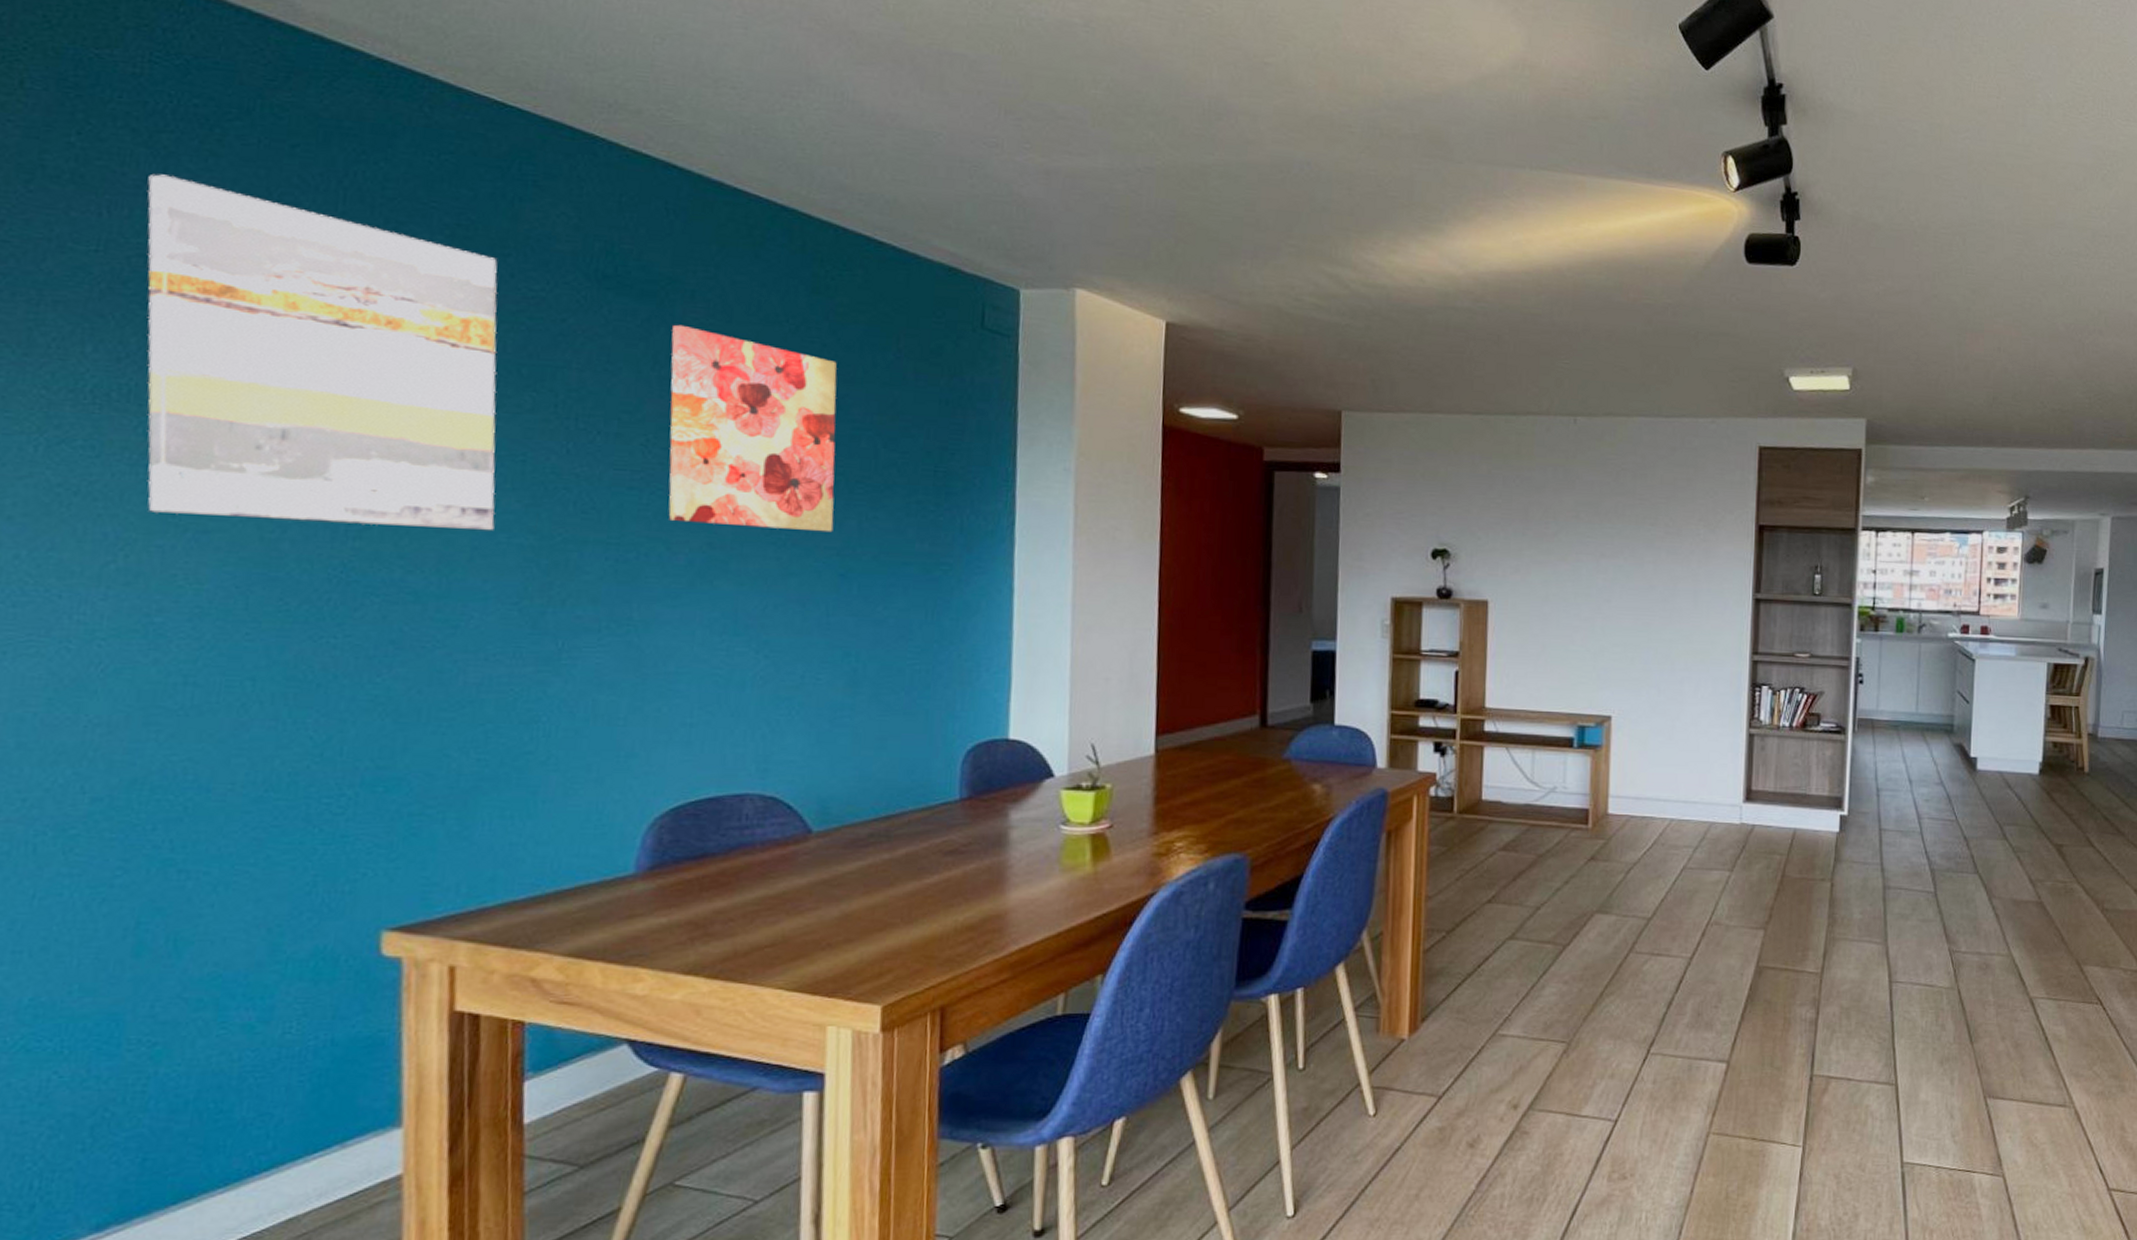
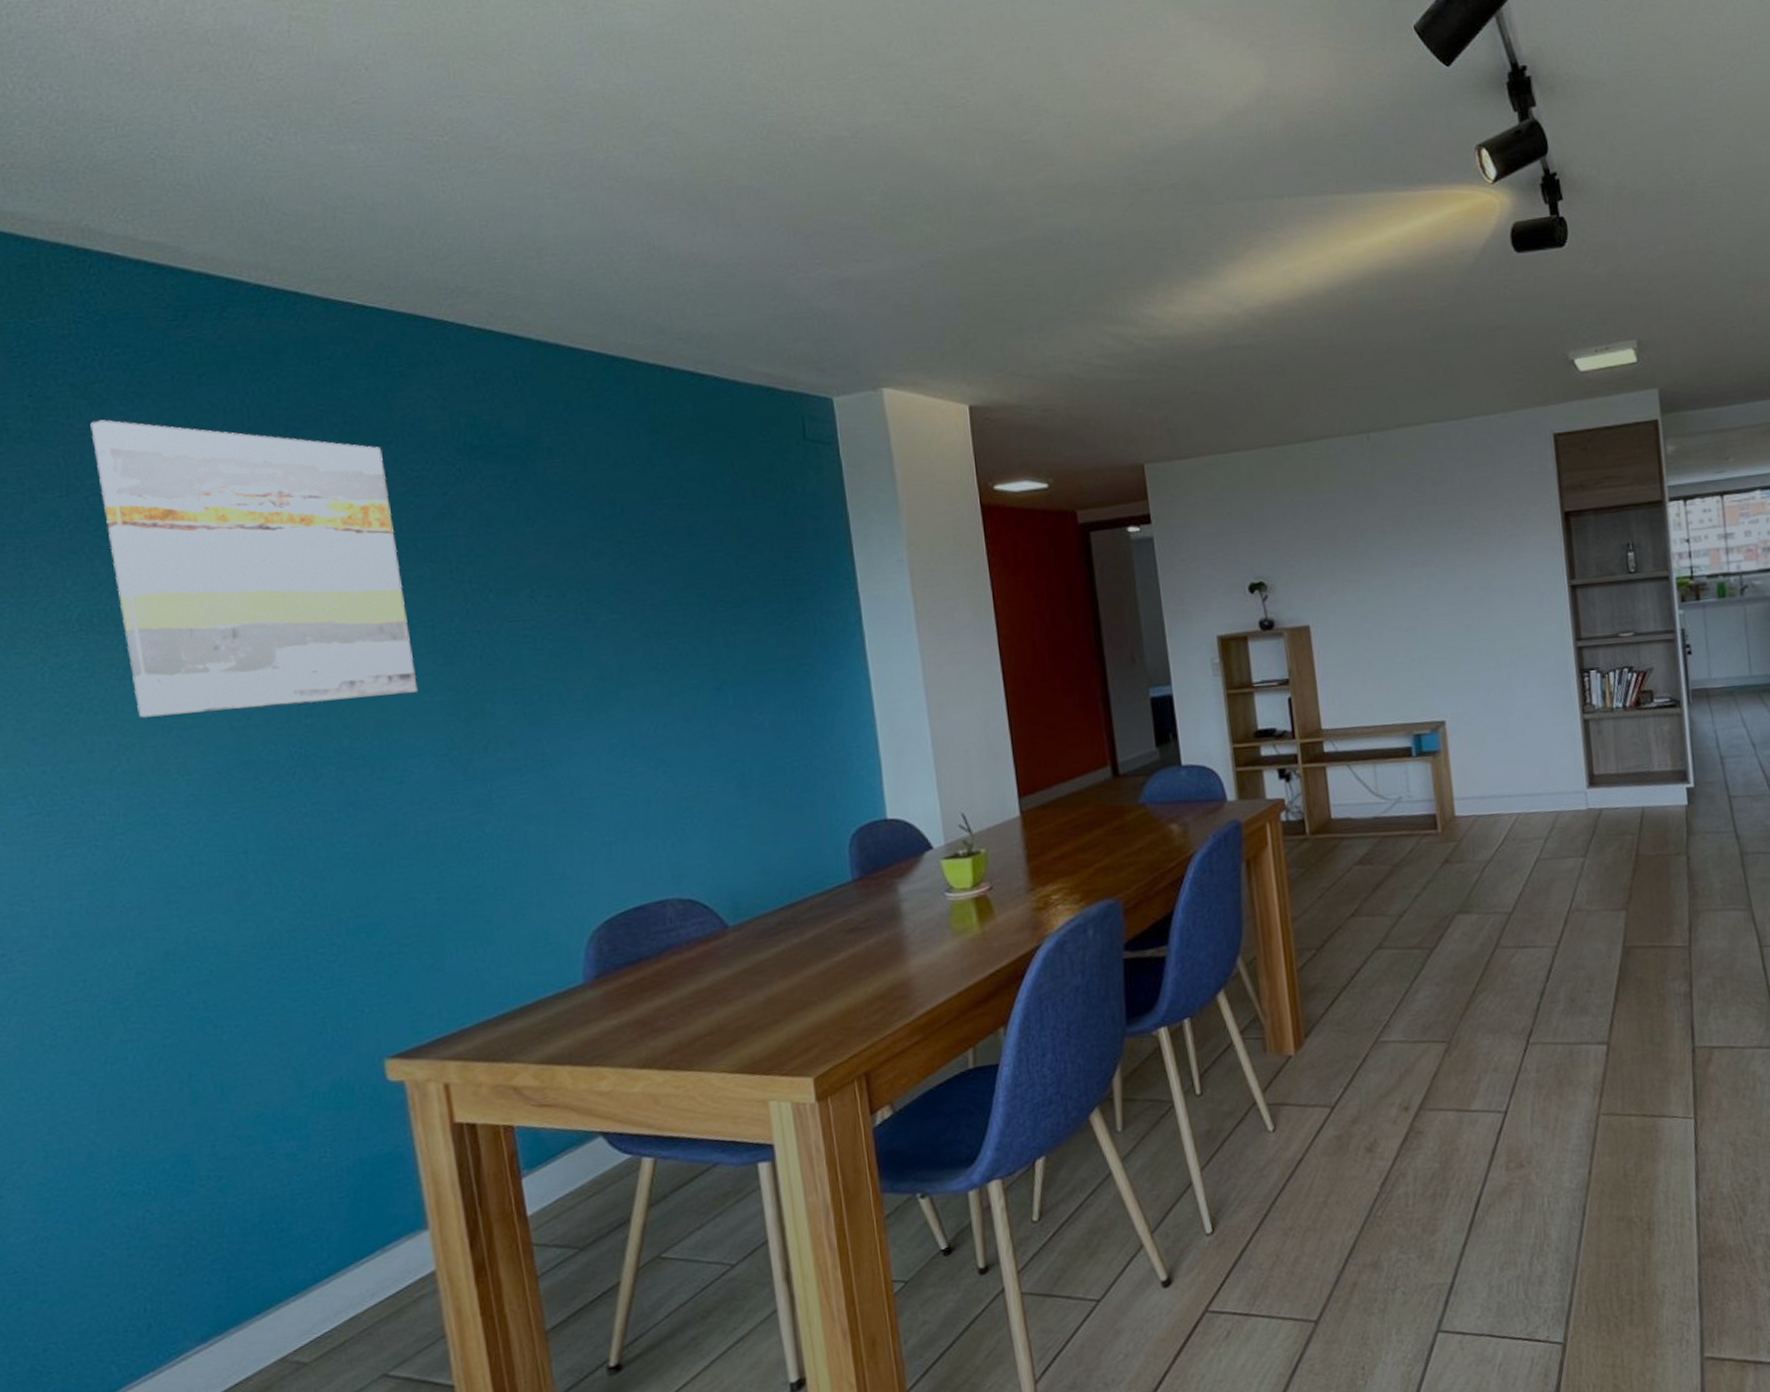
wall art: present [668,324,837,533] -> none [537,480,704,662]

